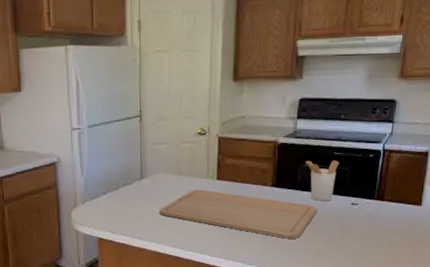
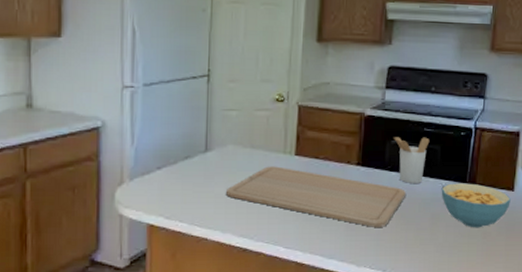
cereal bowl: none [350,199,418,239] -> present [441,183,511,228]

